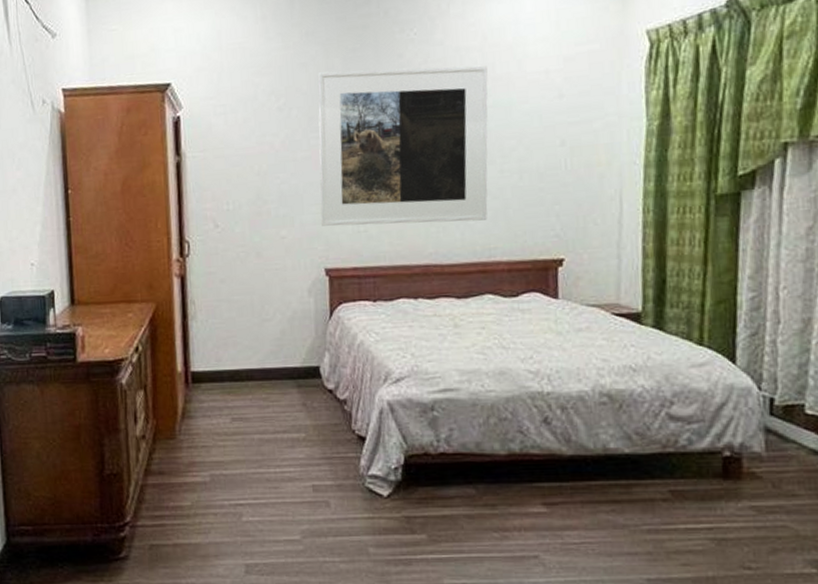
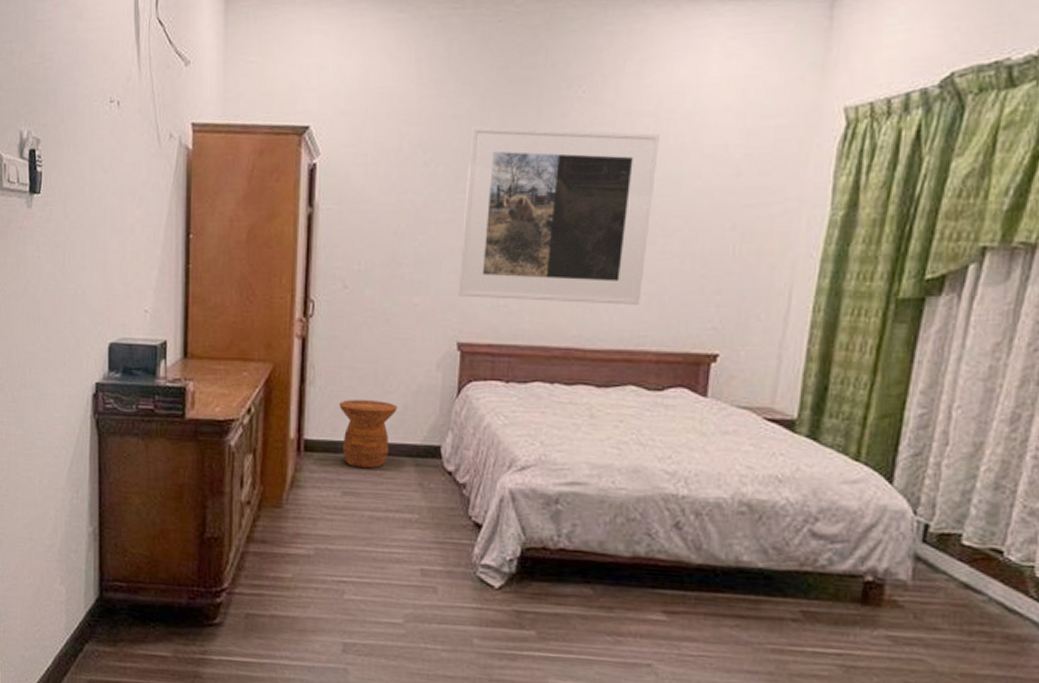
side table: none [221,329,276,394] -> present [339,400,398,469]

